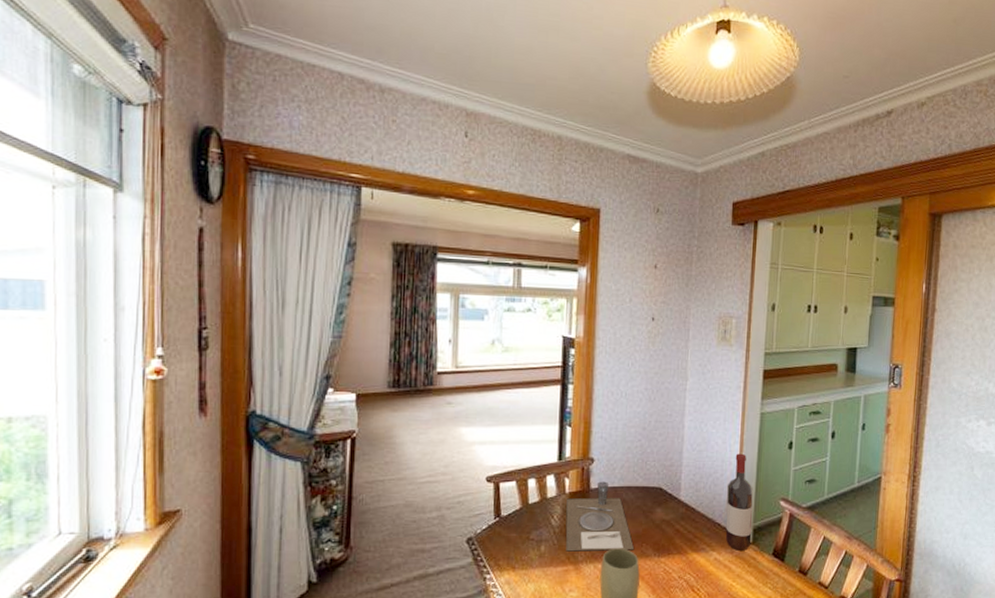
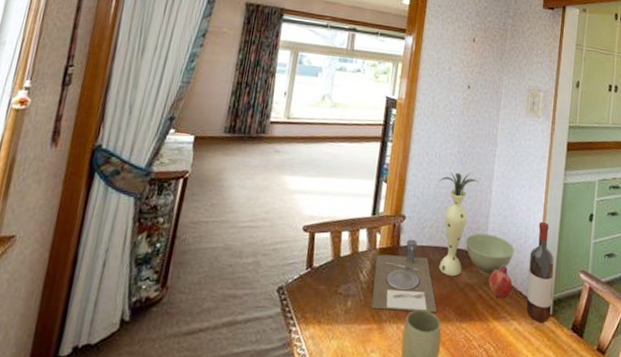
vase: none [627,409,670,514] -> present [439,170,479,277]
bowl: none [658,470,712,511] -> present [465,233,515,277]
fruit: none [685,499,710,531] -> present [488,265,513,299]

